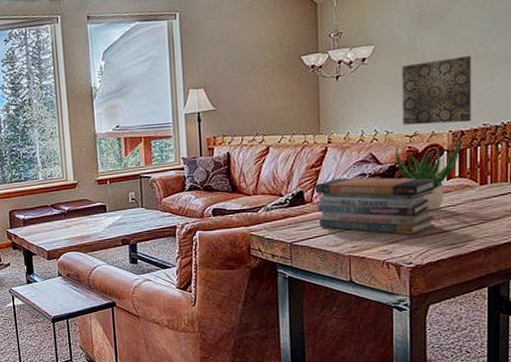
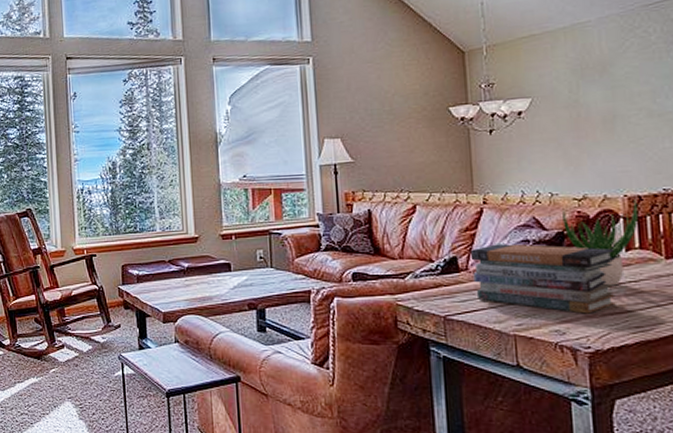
wall art: present [401,56,472,125] -> none [563,113,650,187]

